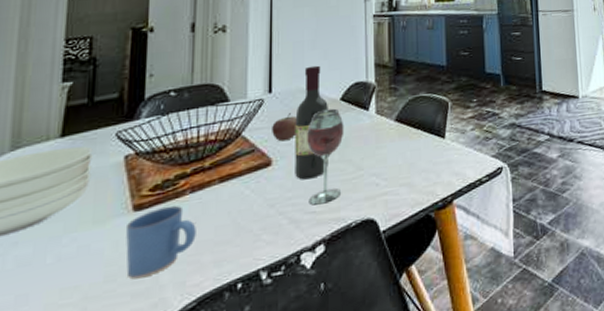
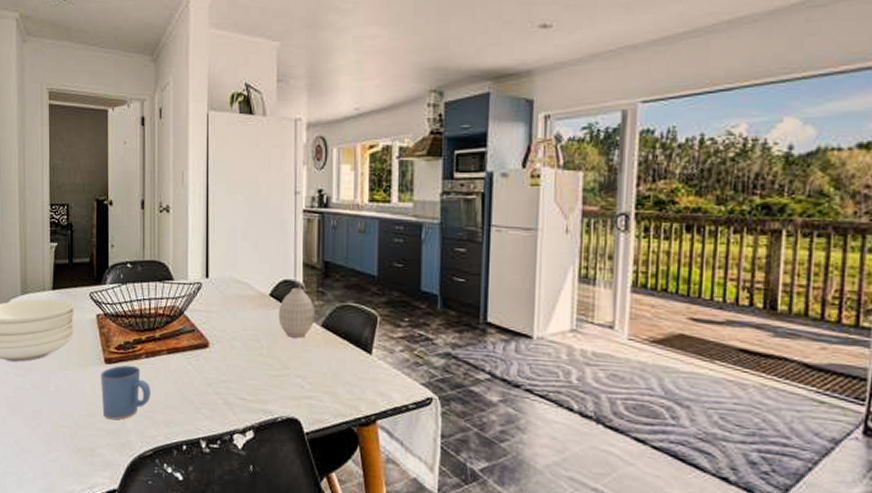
apple: present [272,113,297,142] -> none [209,301,230,327]
wine bottle: present [295,65,328,180] -> none [228,256,258,368]
wineglass: present [307,108,344,205] -> none [239,302,273,394]
vase: none [350,87,389,138] -> present [278,287,316,338]

